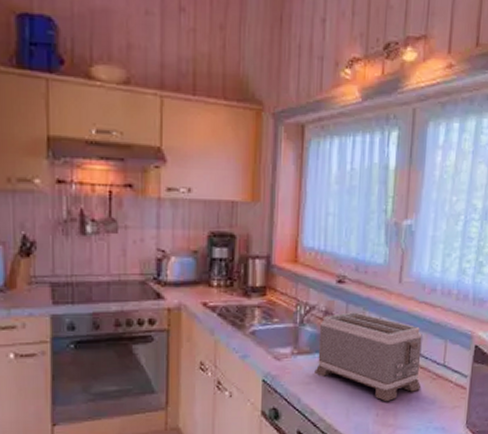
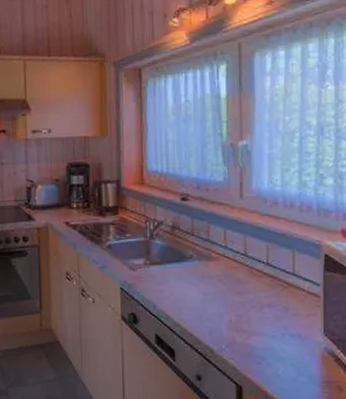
toaster: present [314,312,422,402] -> none [167,226,273,309]

